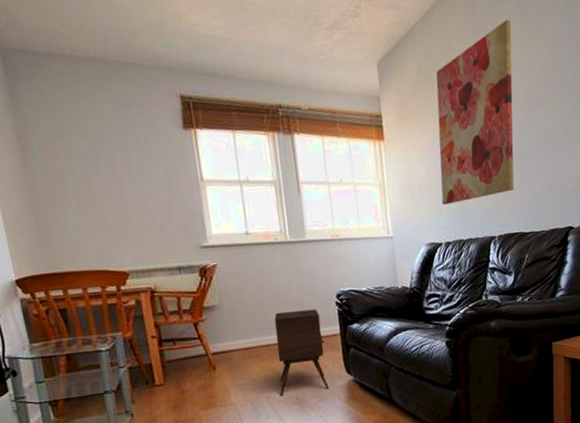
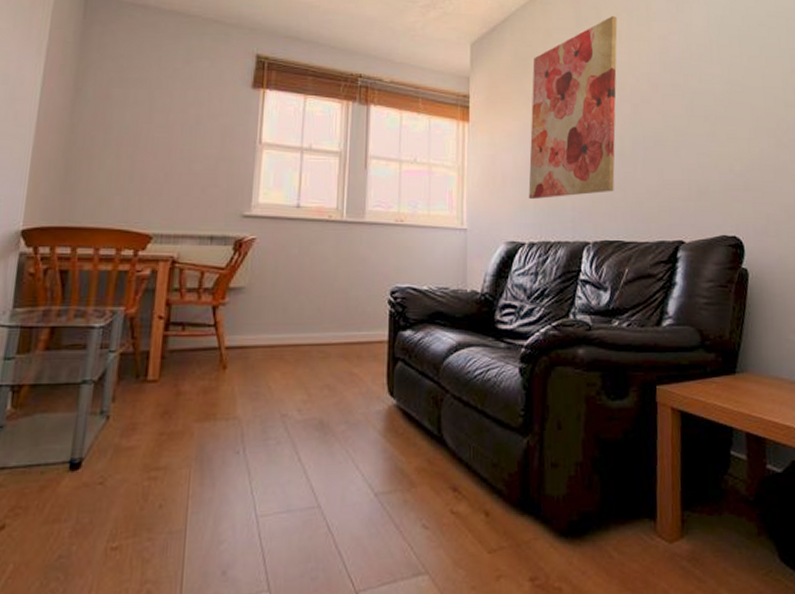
side table: present [274,309,329,397] -> none [299,304,366,416]

